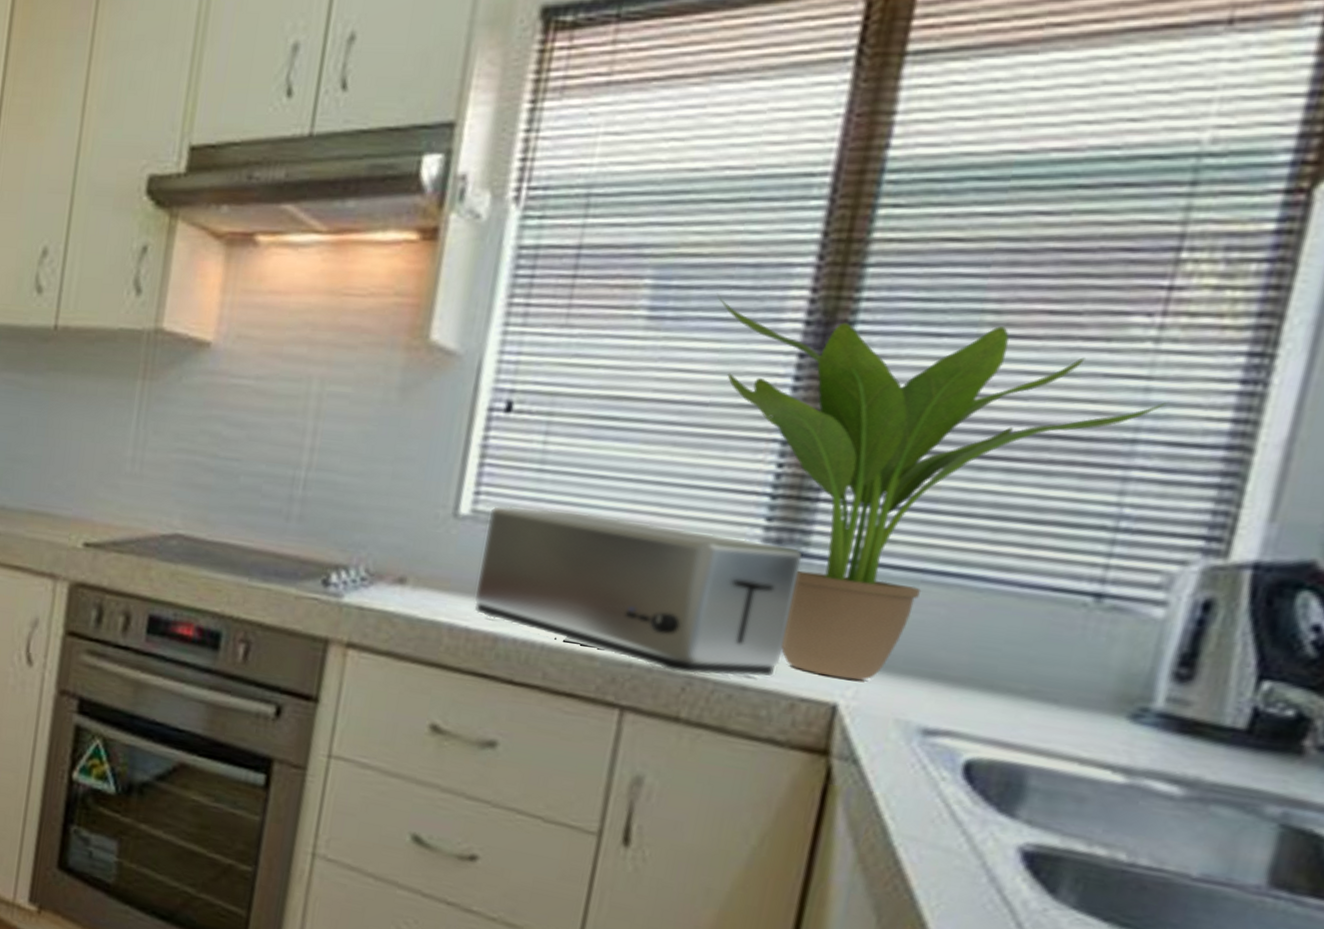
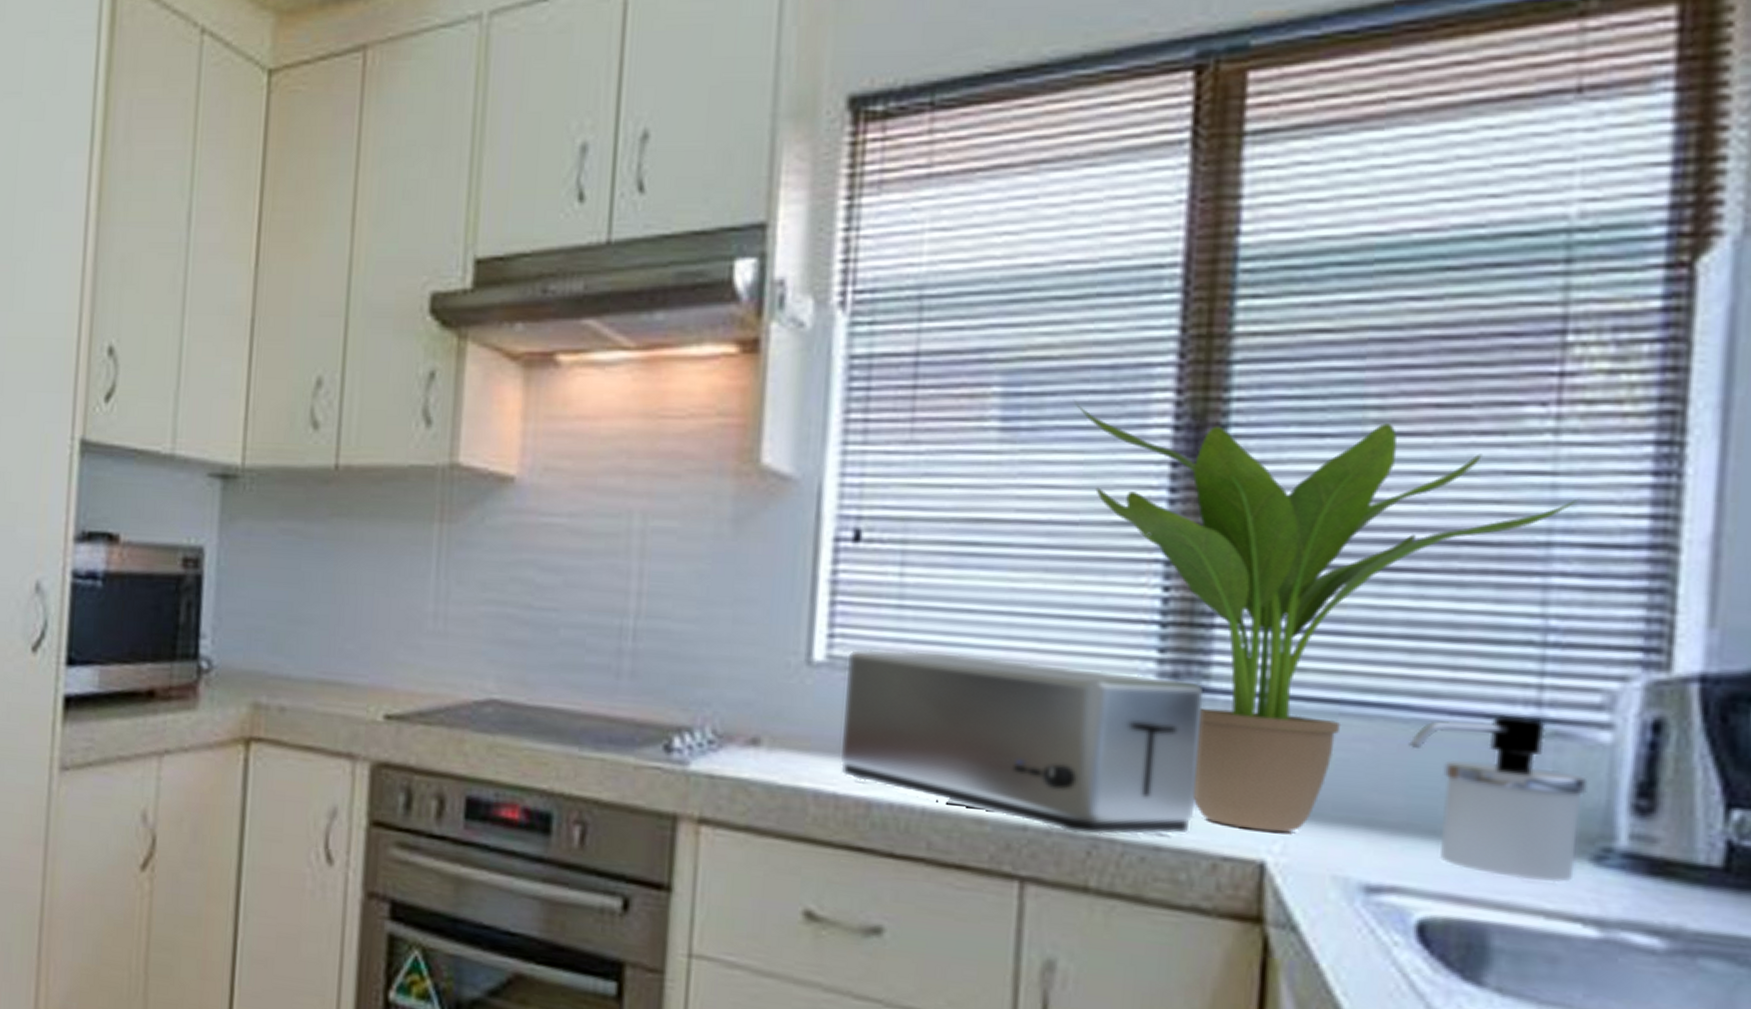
soap dispenser: none [979,589,1137,735] -> present [1409,714,1588,883]

